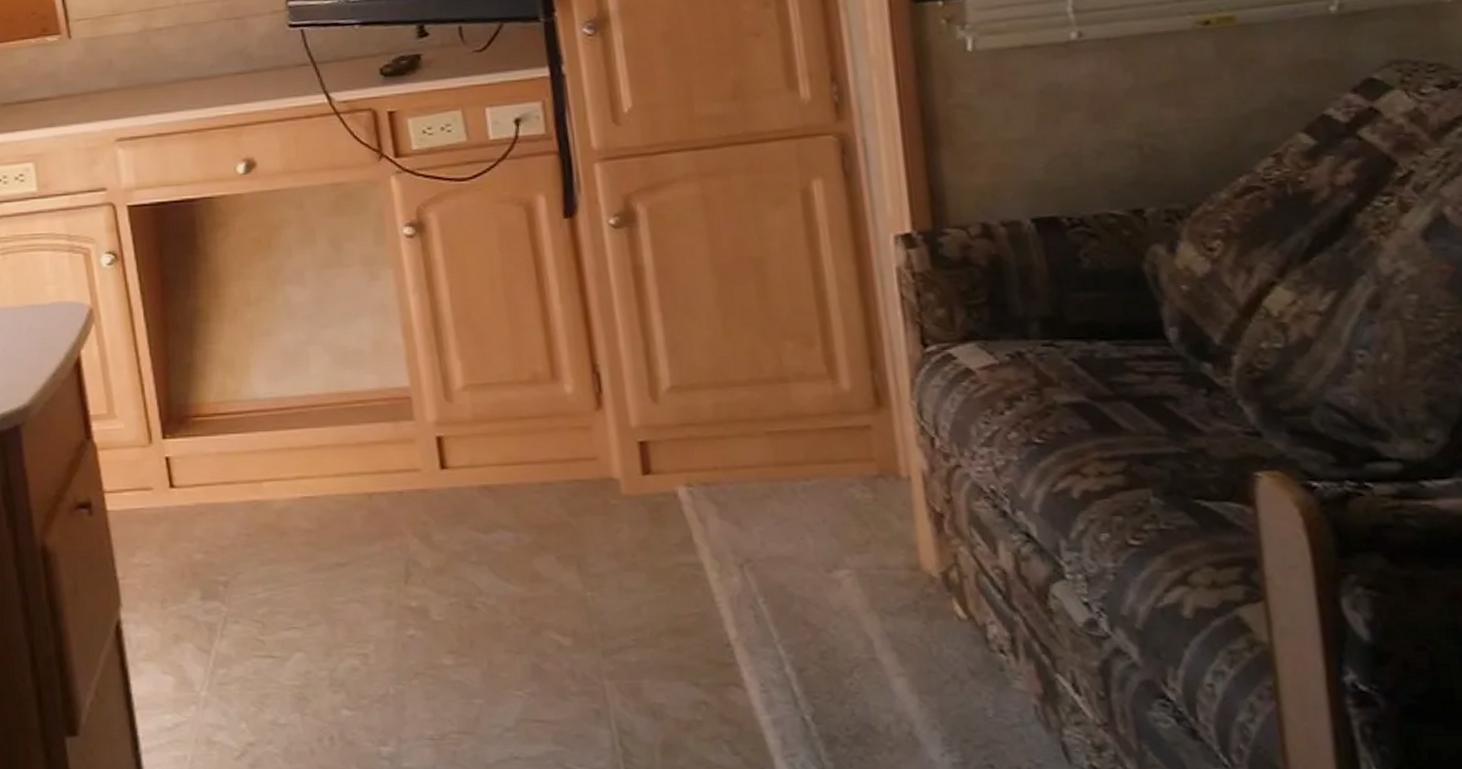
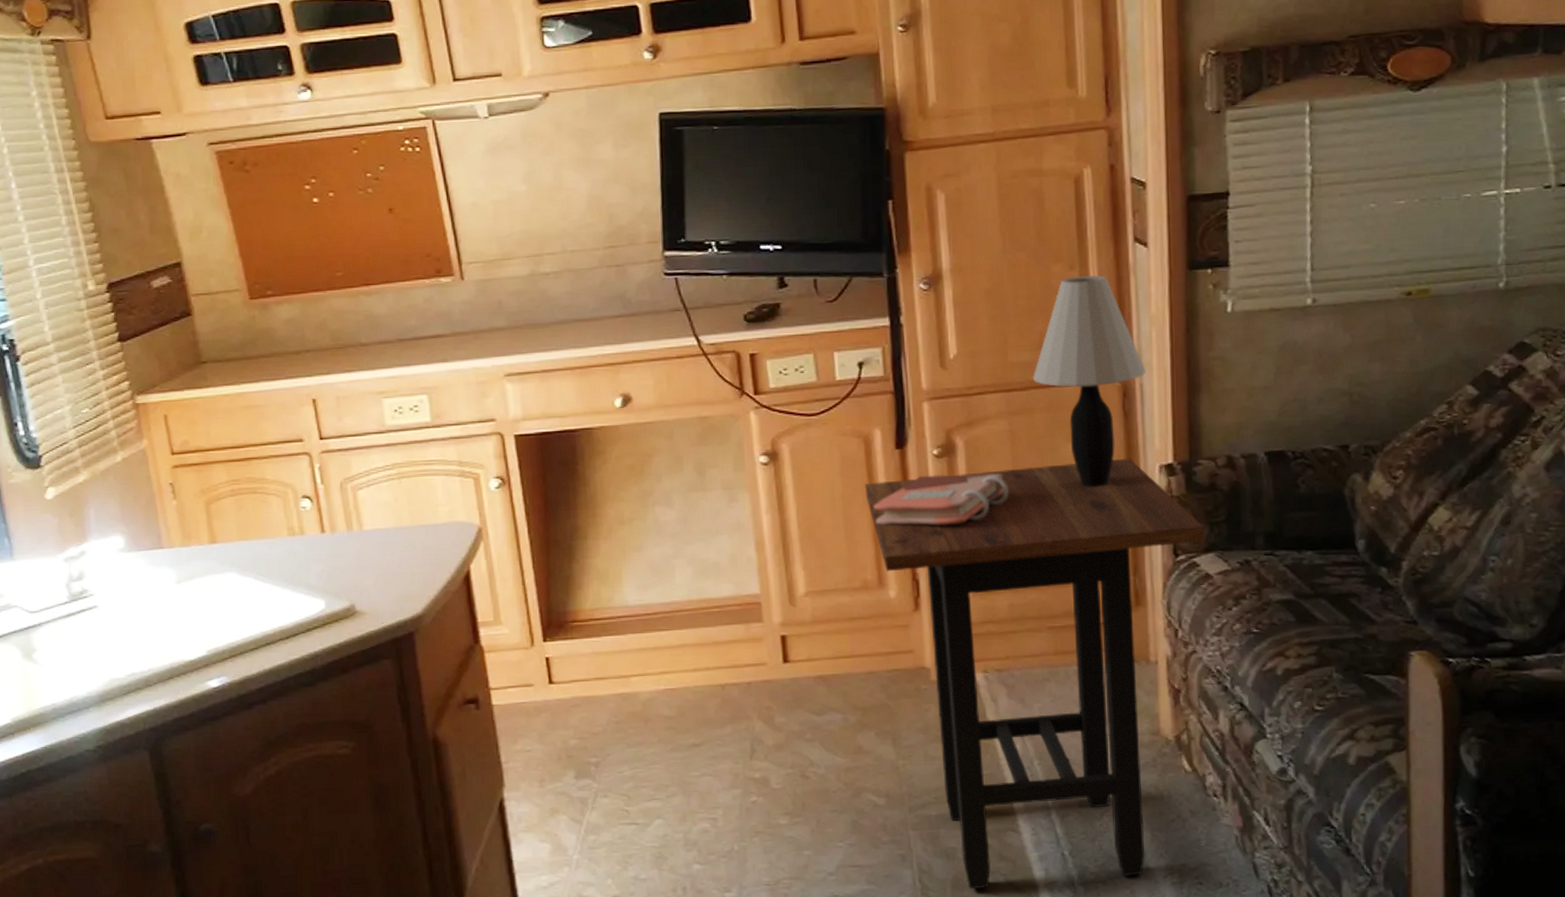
side table: none [528,227,962,759] -> present [864,458,1205,890]
phonebook: none [541,246,705,308] -> present [874,473,1009,525]
table lamp: none [726,12,870,263] -> present [1033,275,1147,488]

